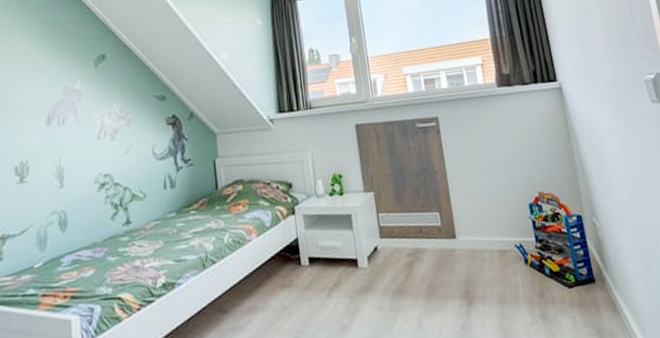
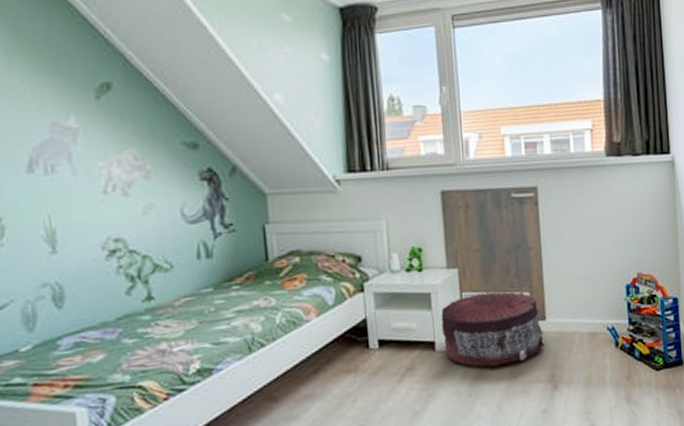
pouf: none [361,211,457,284] -> present [441,291,544,367]

